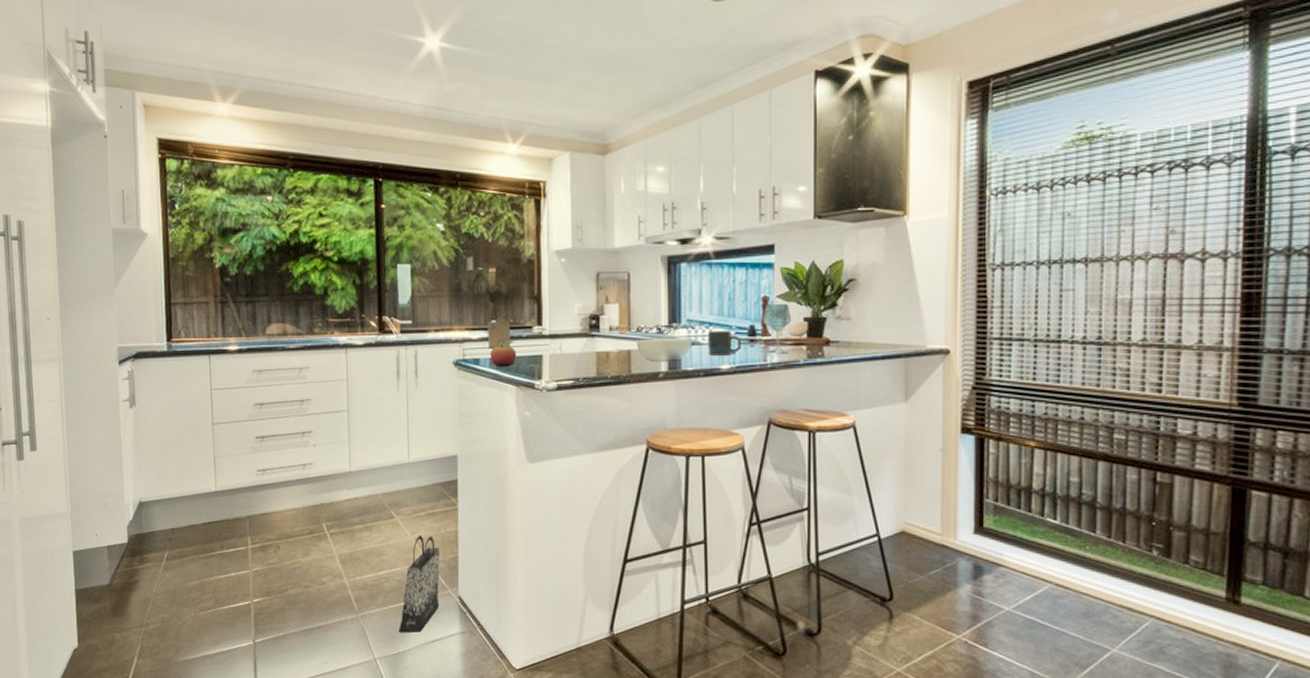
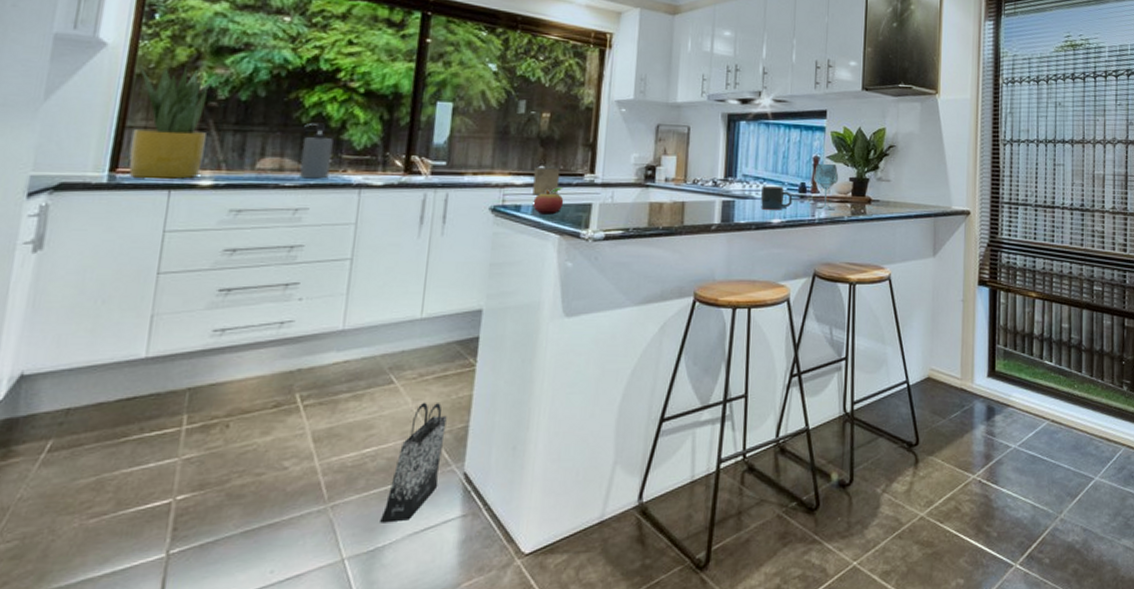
planter: none [172,247,230,345] -> present [128,64,222,179]
soap dispenser: none [296,291,321,341] -> present [300,123,334,179]
bowl: present [635,338,694,363] -> none [690,191,748,215]

